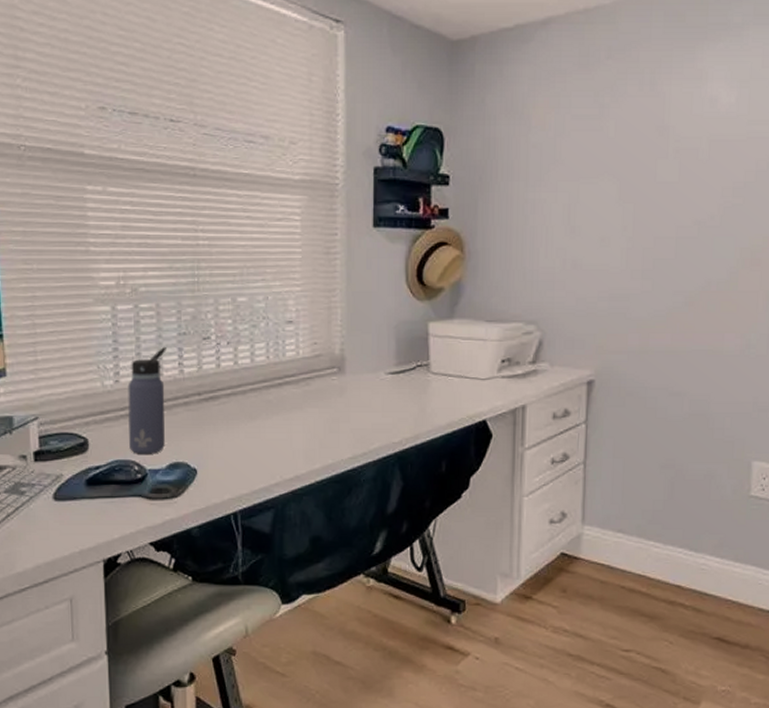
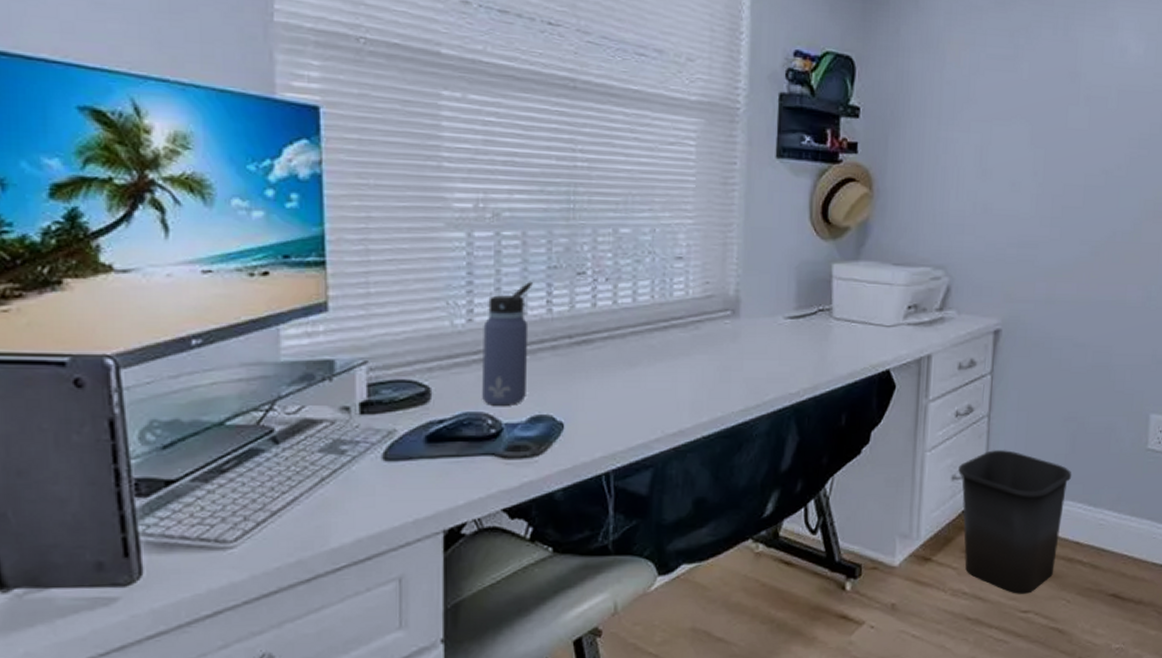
waste bin: none [556,496,671,634] -> present [958,450,1072,594]

